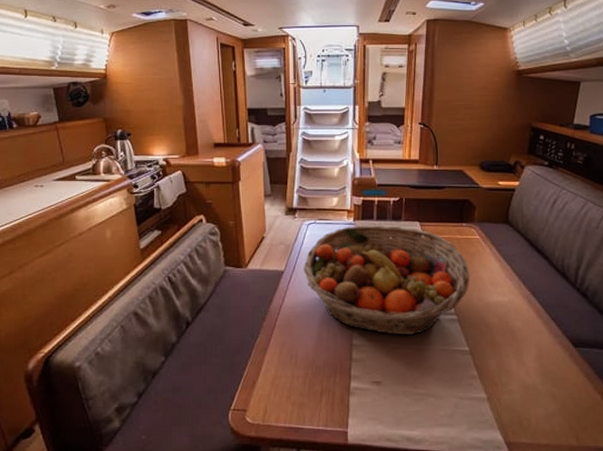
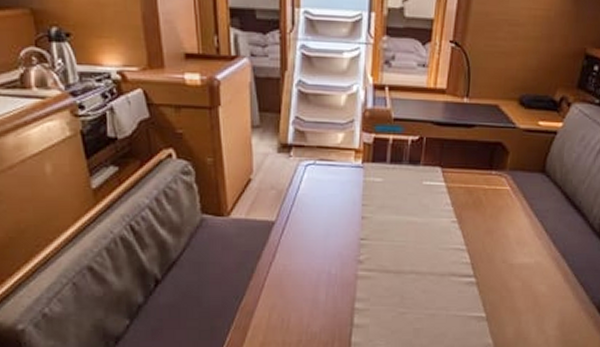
fruit basket: present [304,225,470,335] -> none [299,169,495,298]

